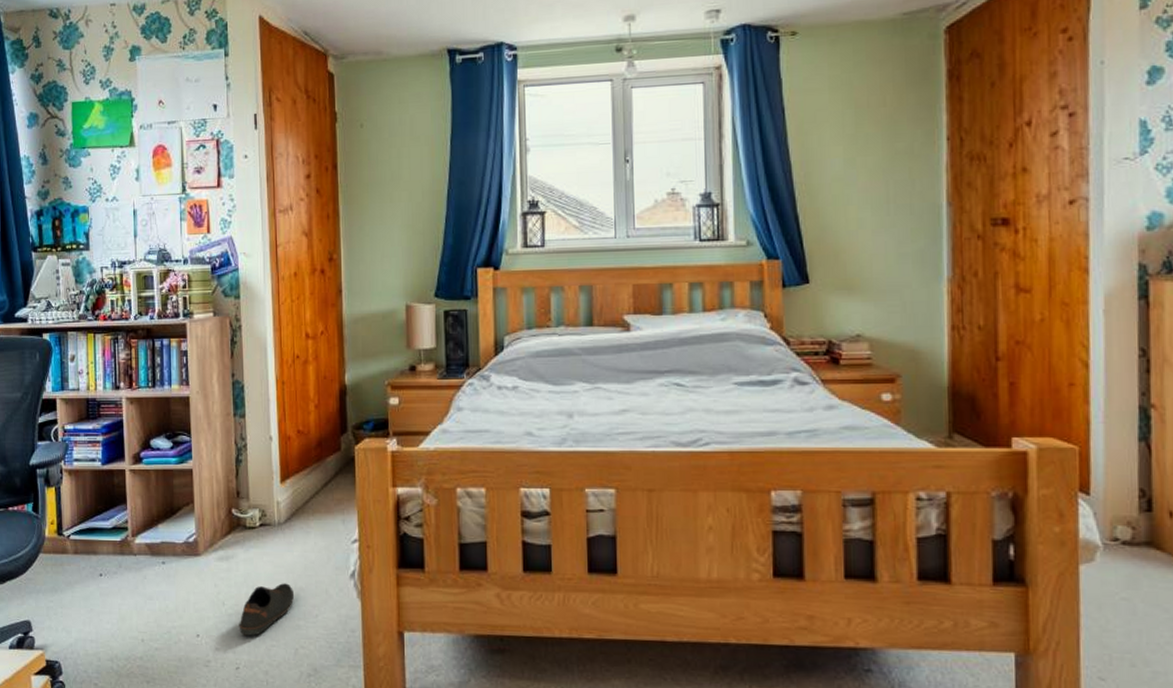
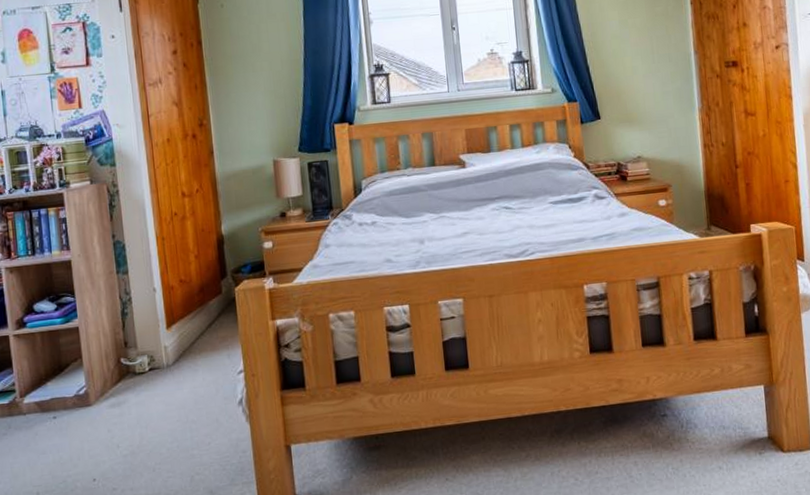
shoe: present [239,583,294,636] -> none [134,418,187,472]

